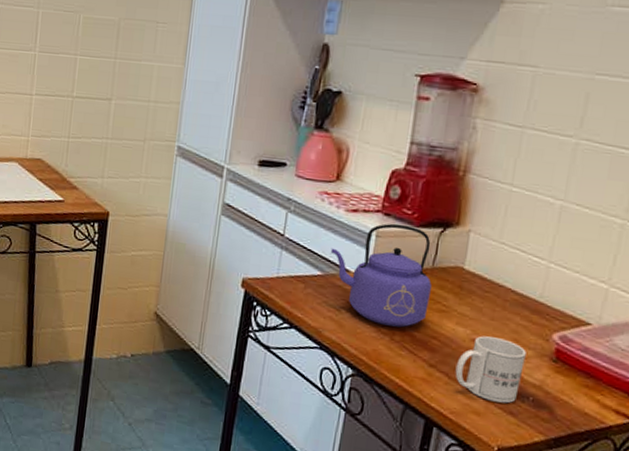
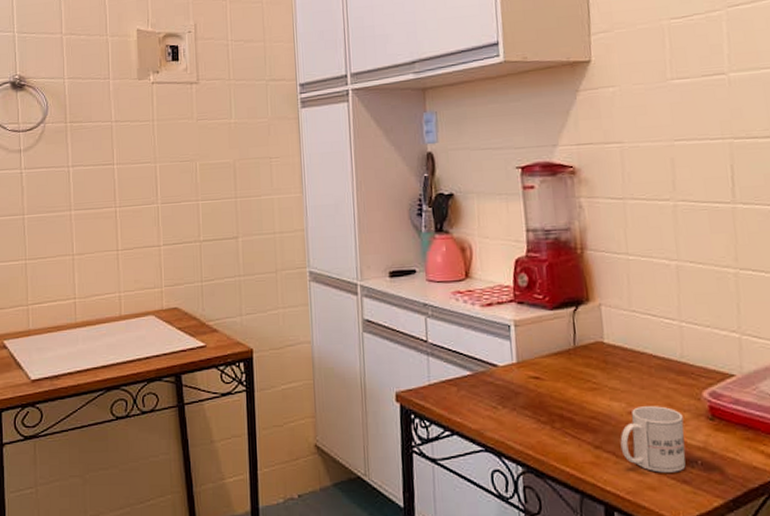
kettle: present [330,223,432,328] -> none [475,309,580,414]

